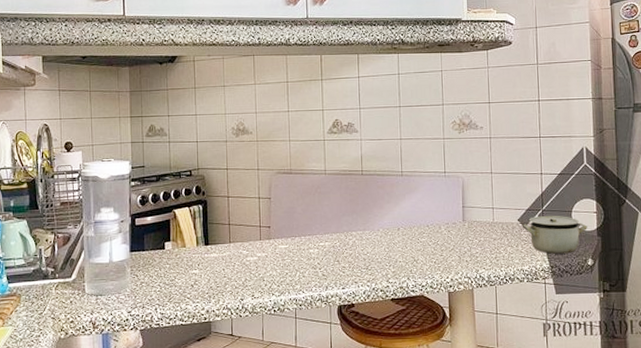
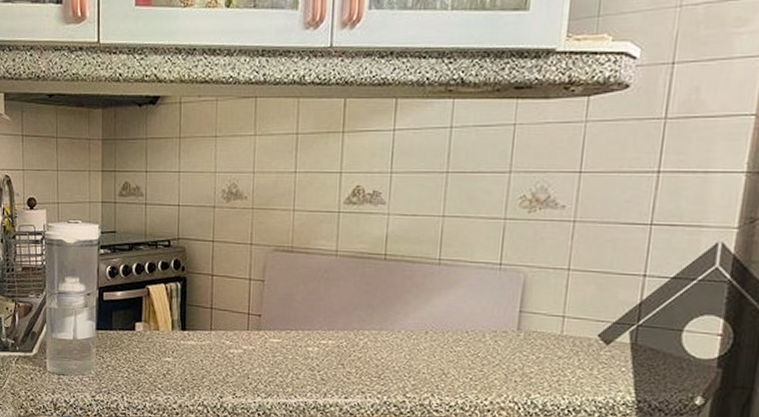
saucepan: present [522,215,587,254] -> none [602,332,704,387]

